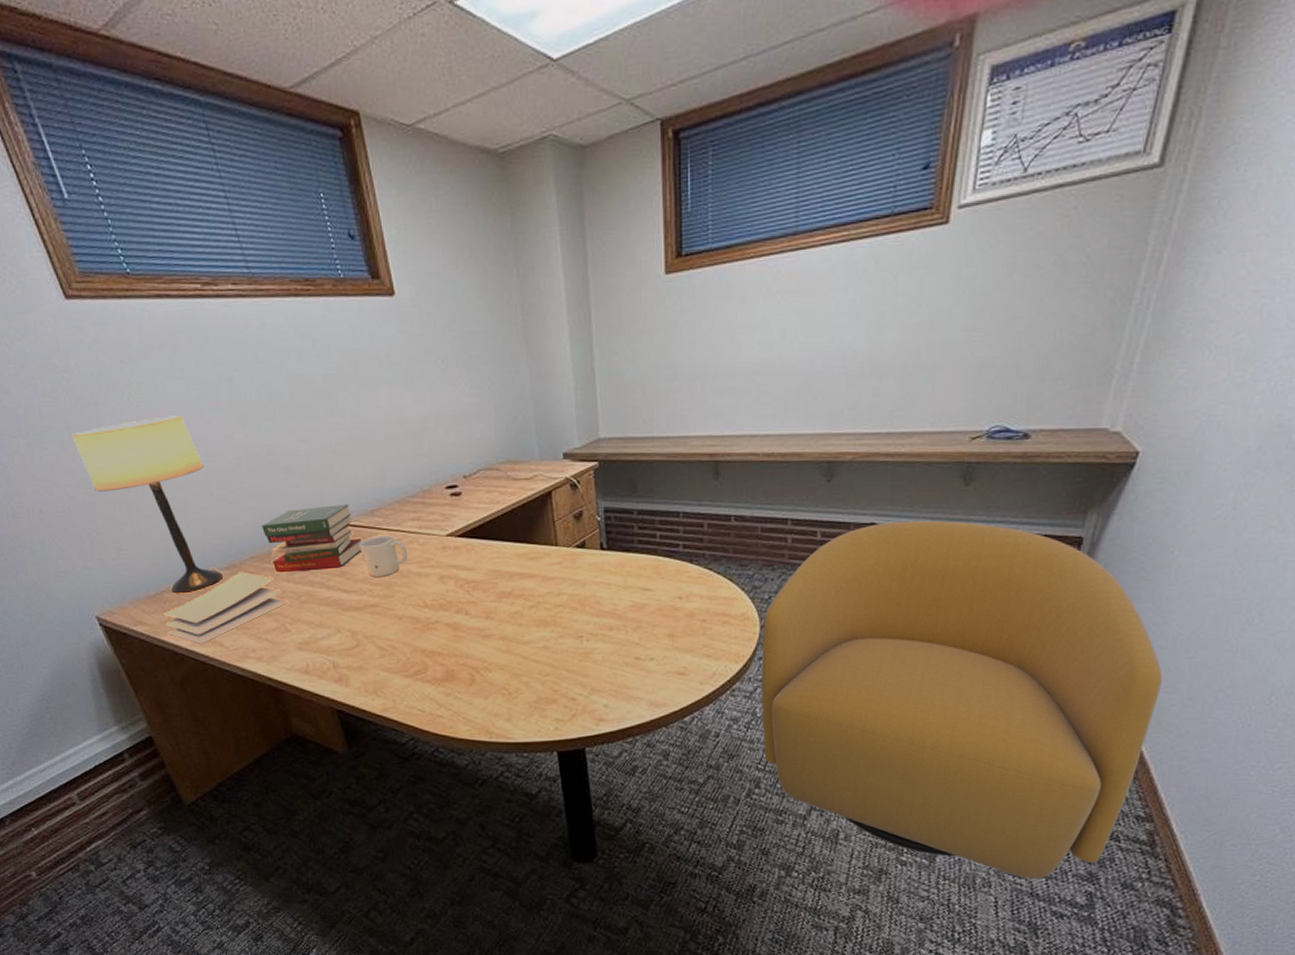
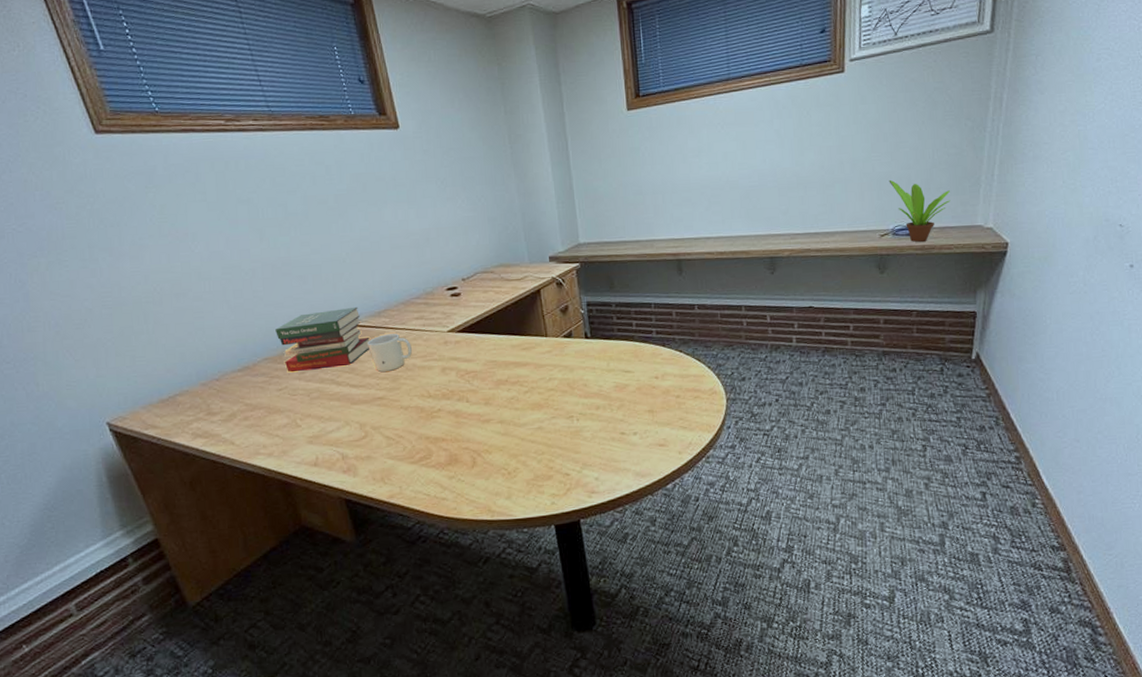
table lamp: present [71,415,224,594] -> none [92,233,237,397]
papers: present [165,571,288,644] -> none [177,373,299,444]
chair: present [761,520,1163,880] -> none [729,302,1054,612]
potted plant: none [990,367,1070,448] -> present [889,179,951,242]

